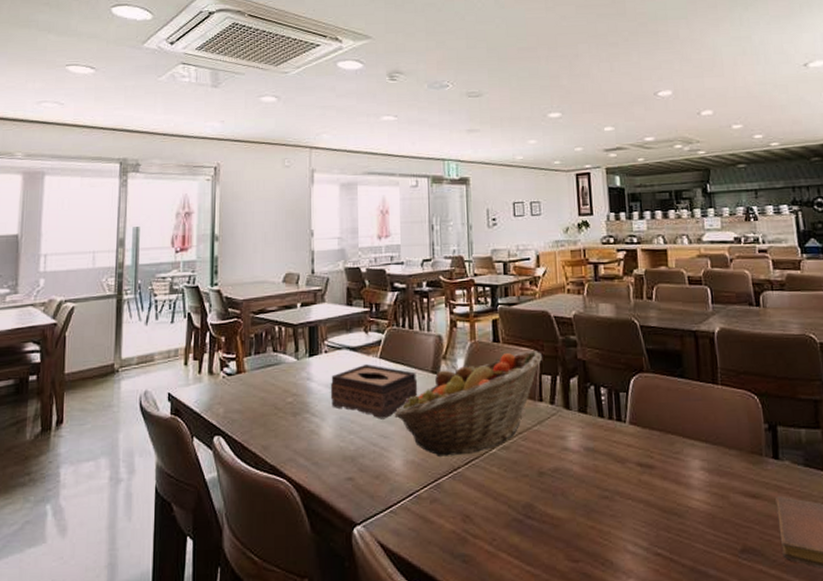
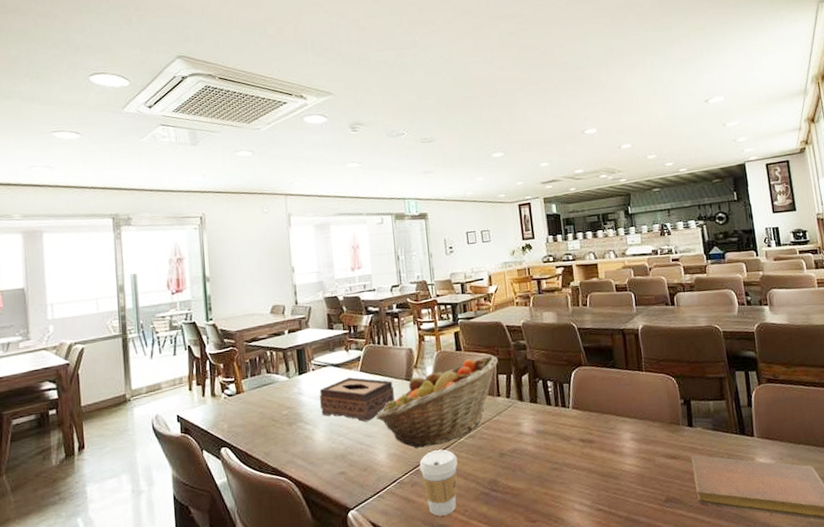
coffee cup: none [441,461,487,543] -> present [419,449,458,517]

